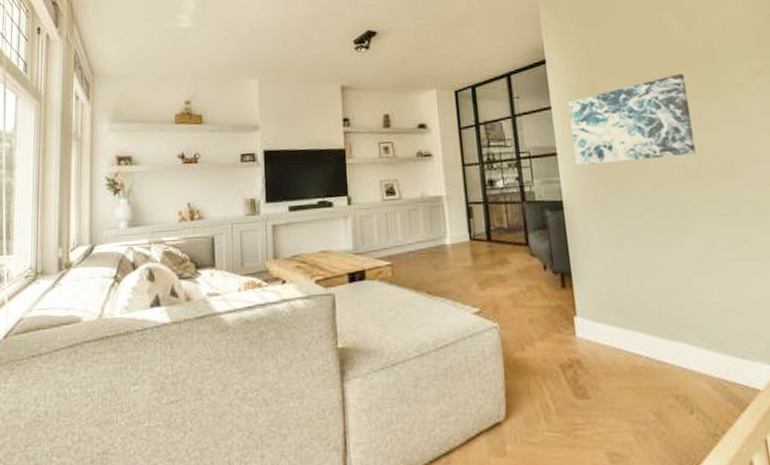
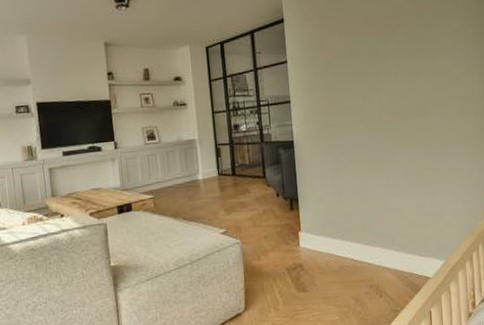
wall art: present [568,73,696,166] -> none [301,31,400,111]

